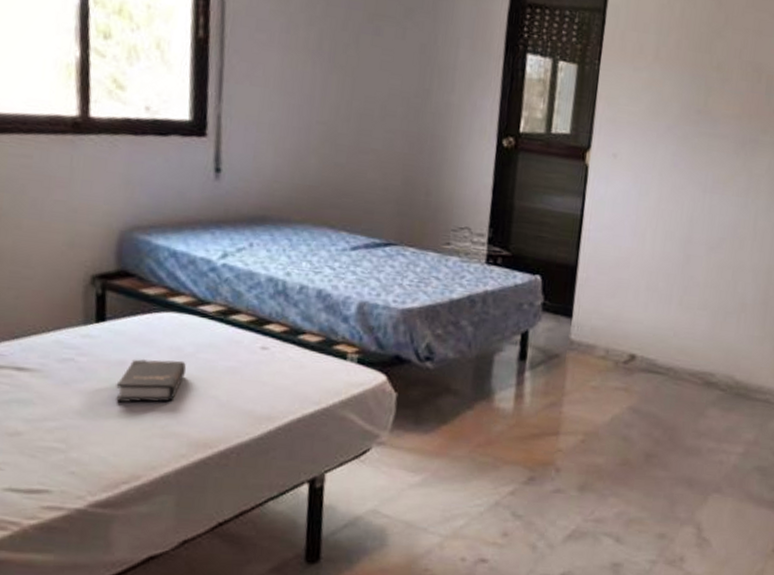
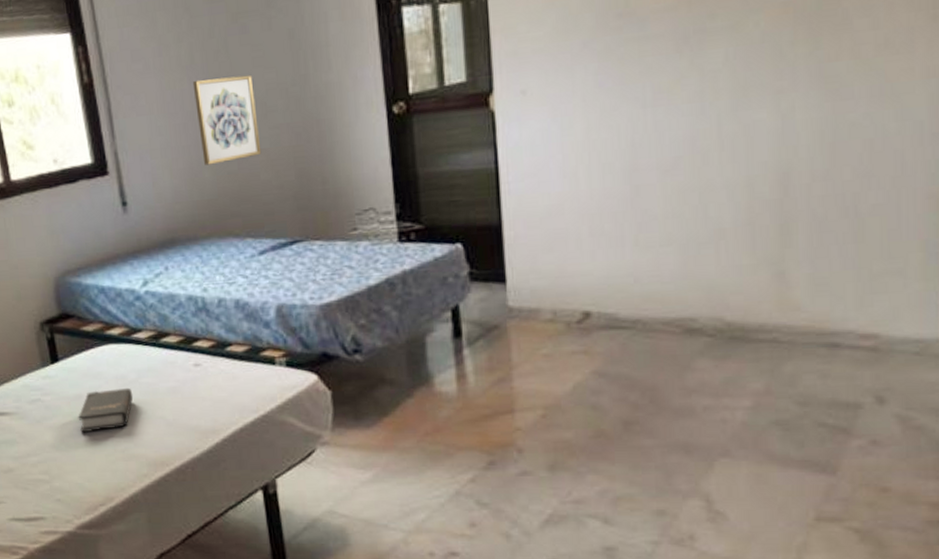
wall art: none [312,66,377,154] -> present [192,75,262,166]

